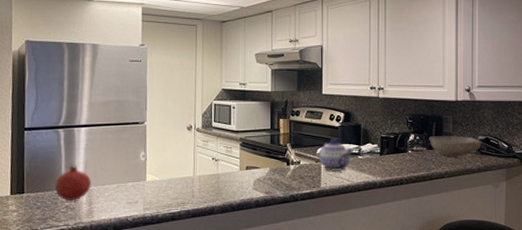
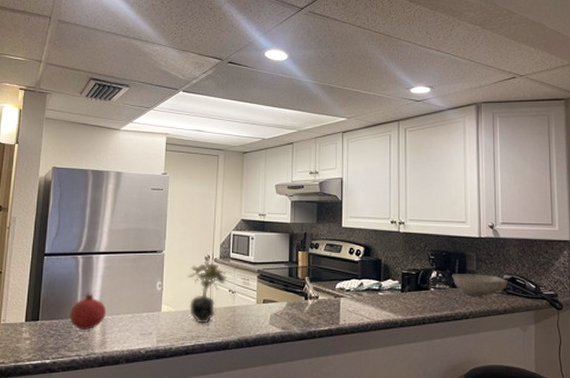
succulent plant: none [170,129,210,191] -> present [187,260,227,324]
teapot: present [317,139,354,171] -> none [336,273,374,308]

